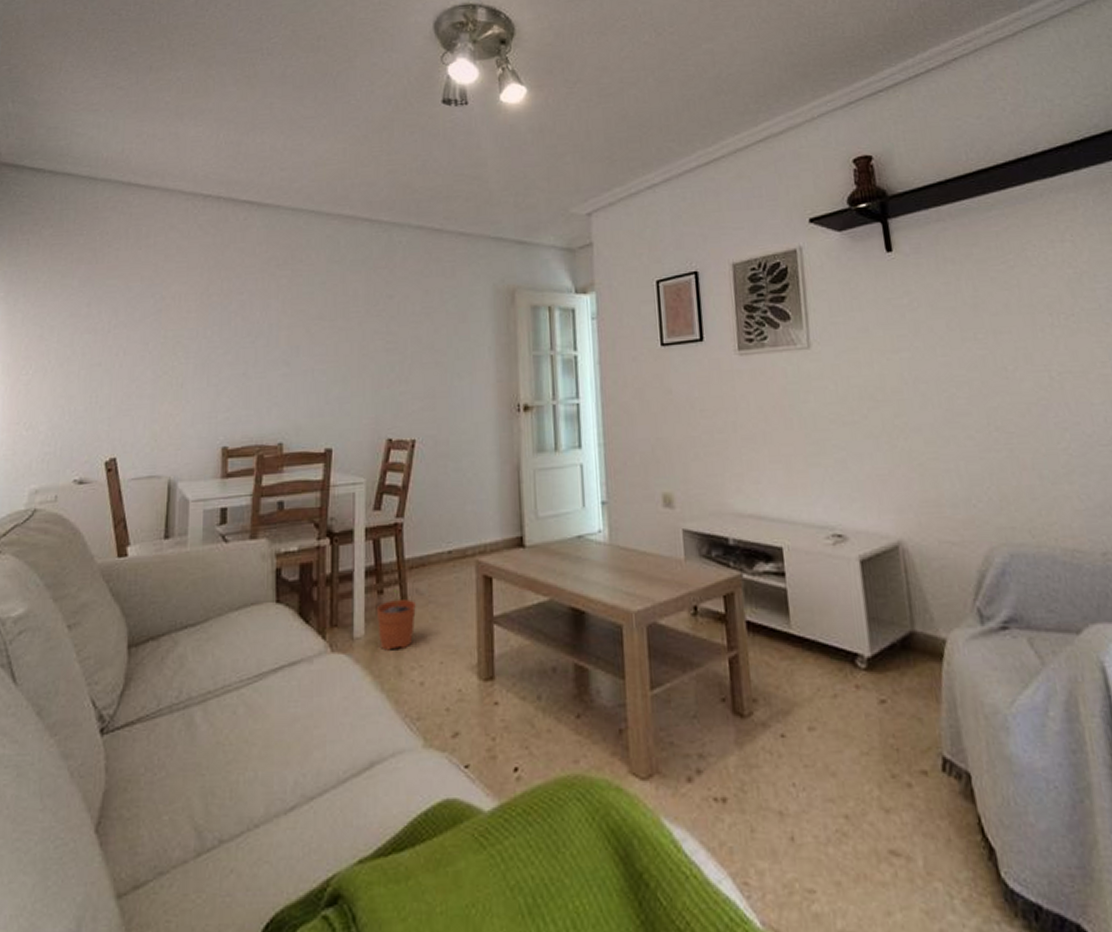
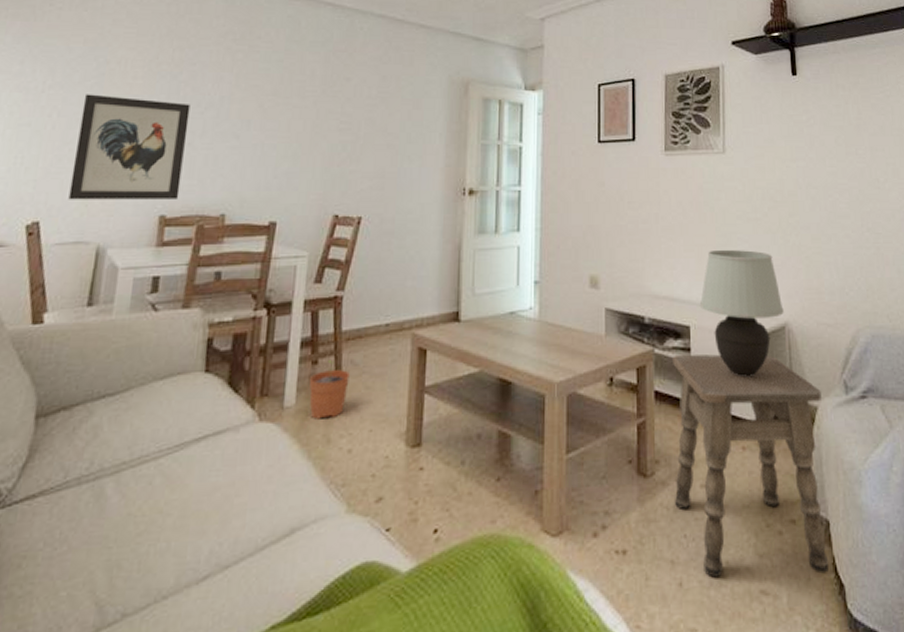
wall art: none [139,330,242,436] -> present [68,94,191,200]
side table: none [764,579,974,835] -> present [673,354,830,578]
table lamp: none [791,458,896,604] -> present [699,249,784,376]

